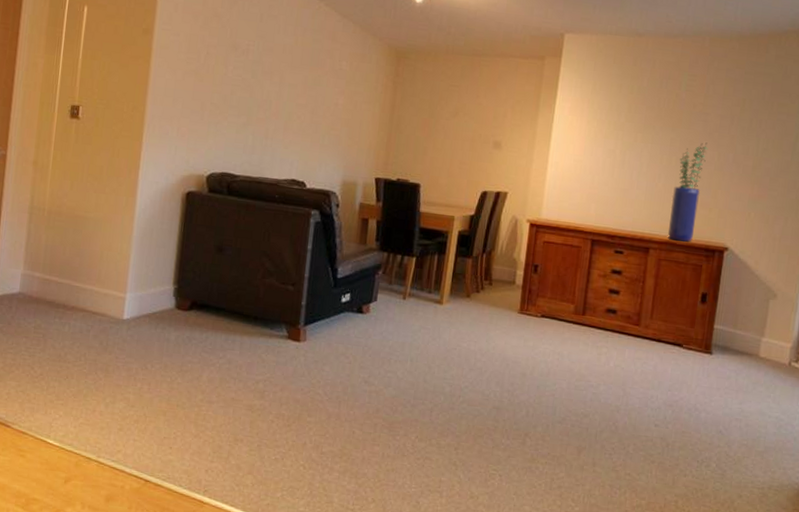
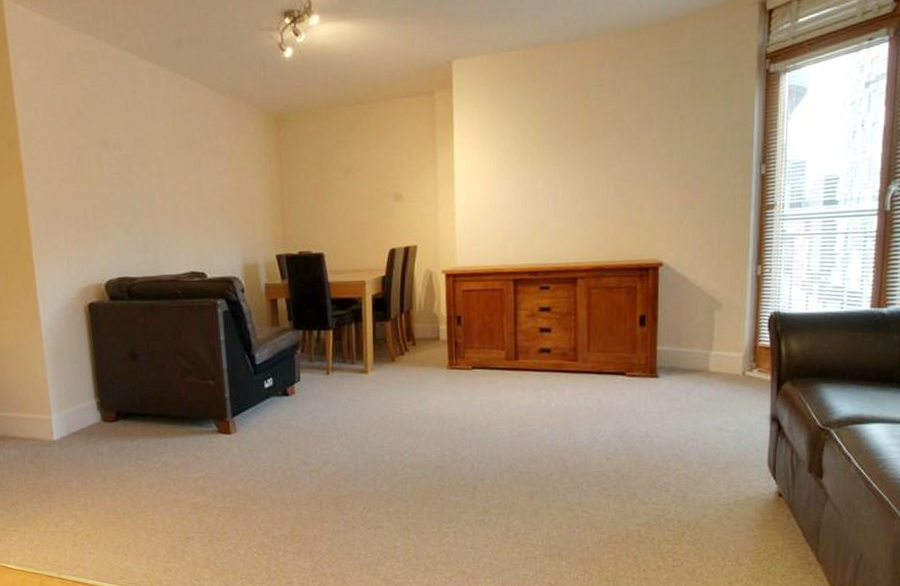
vase: present [667,142,708,243] -> none [594,152,628,266]

